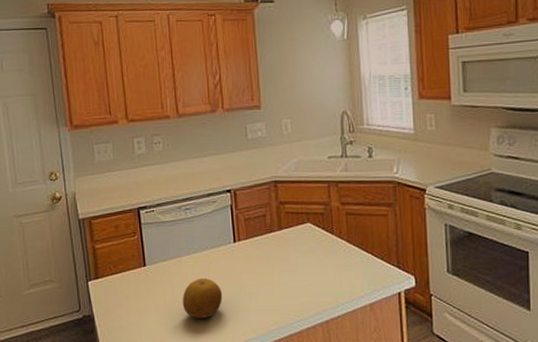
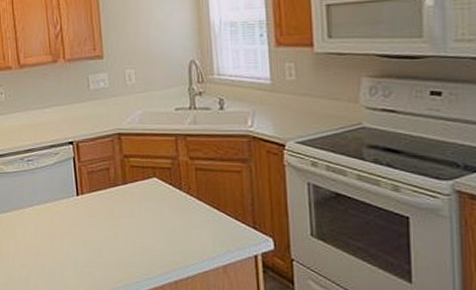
fruit: present [182,278,223,318] -> none [25,230,66,271]

